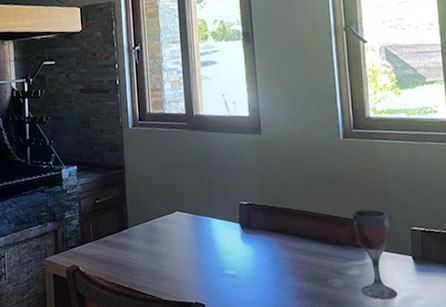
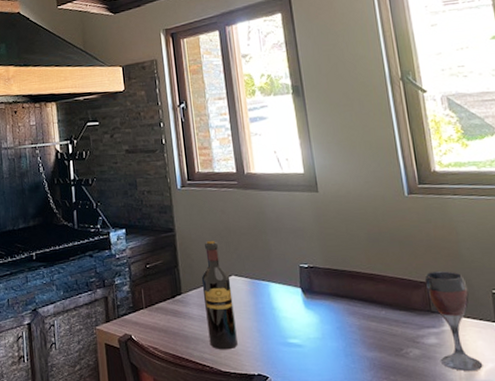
wine bottle: none [147,177,178,280] -> present [201,240,238,350]

